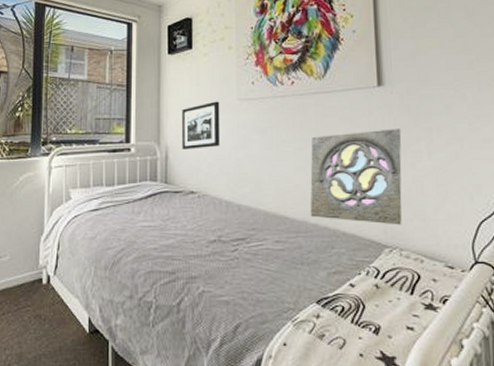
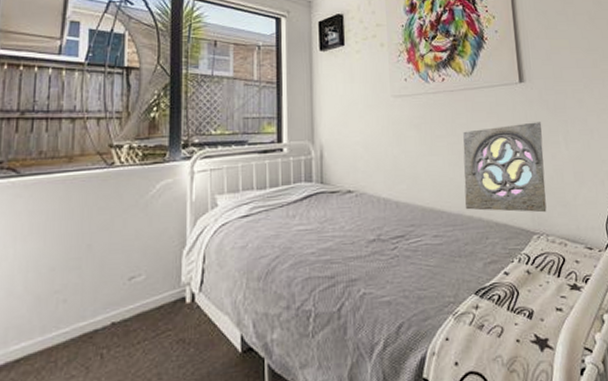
picture frame: present [182,101,221,149] -> none [336,98,376,148]

